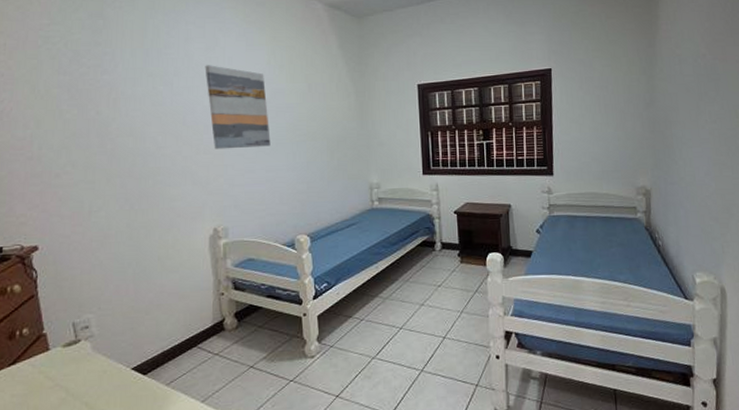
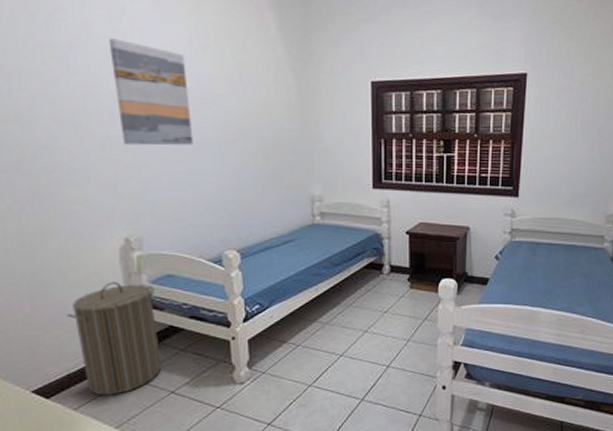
laundry hamper: none [163,266,242,372] -> present [66,281,161,396]

